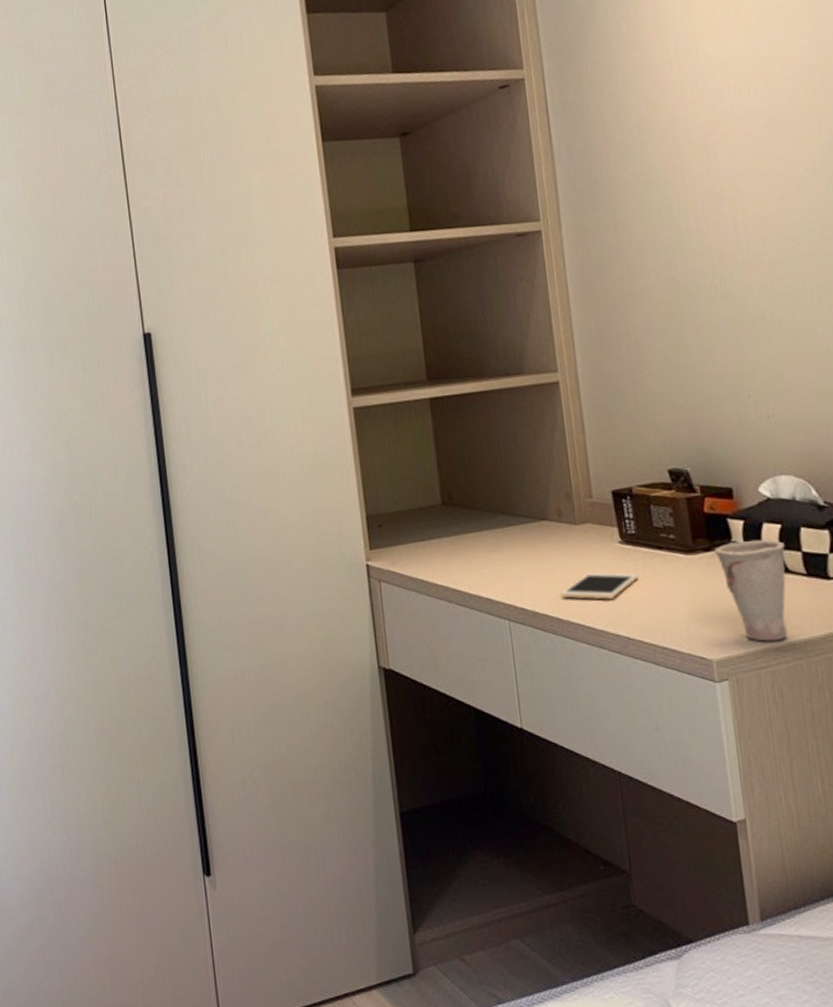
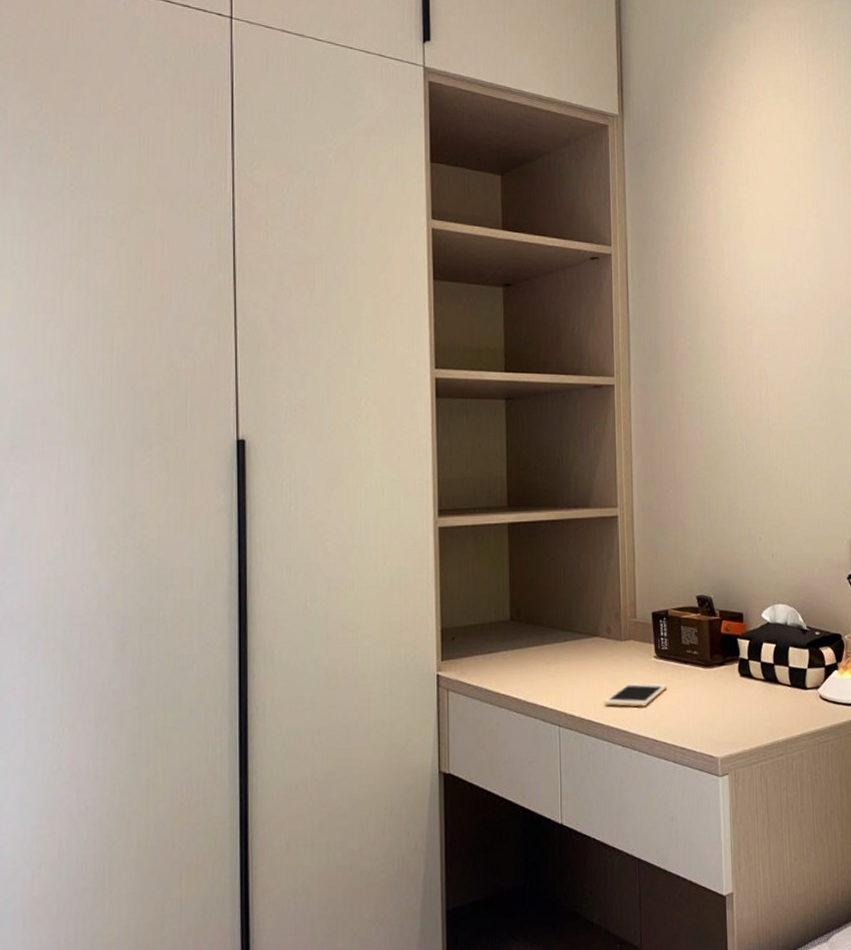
cup: present [715,539,787,642] -> none [726,656,777,741]

